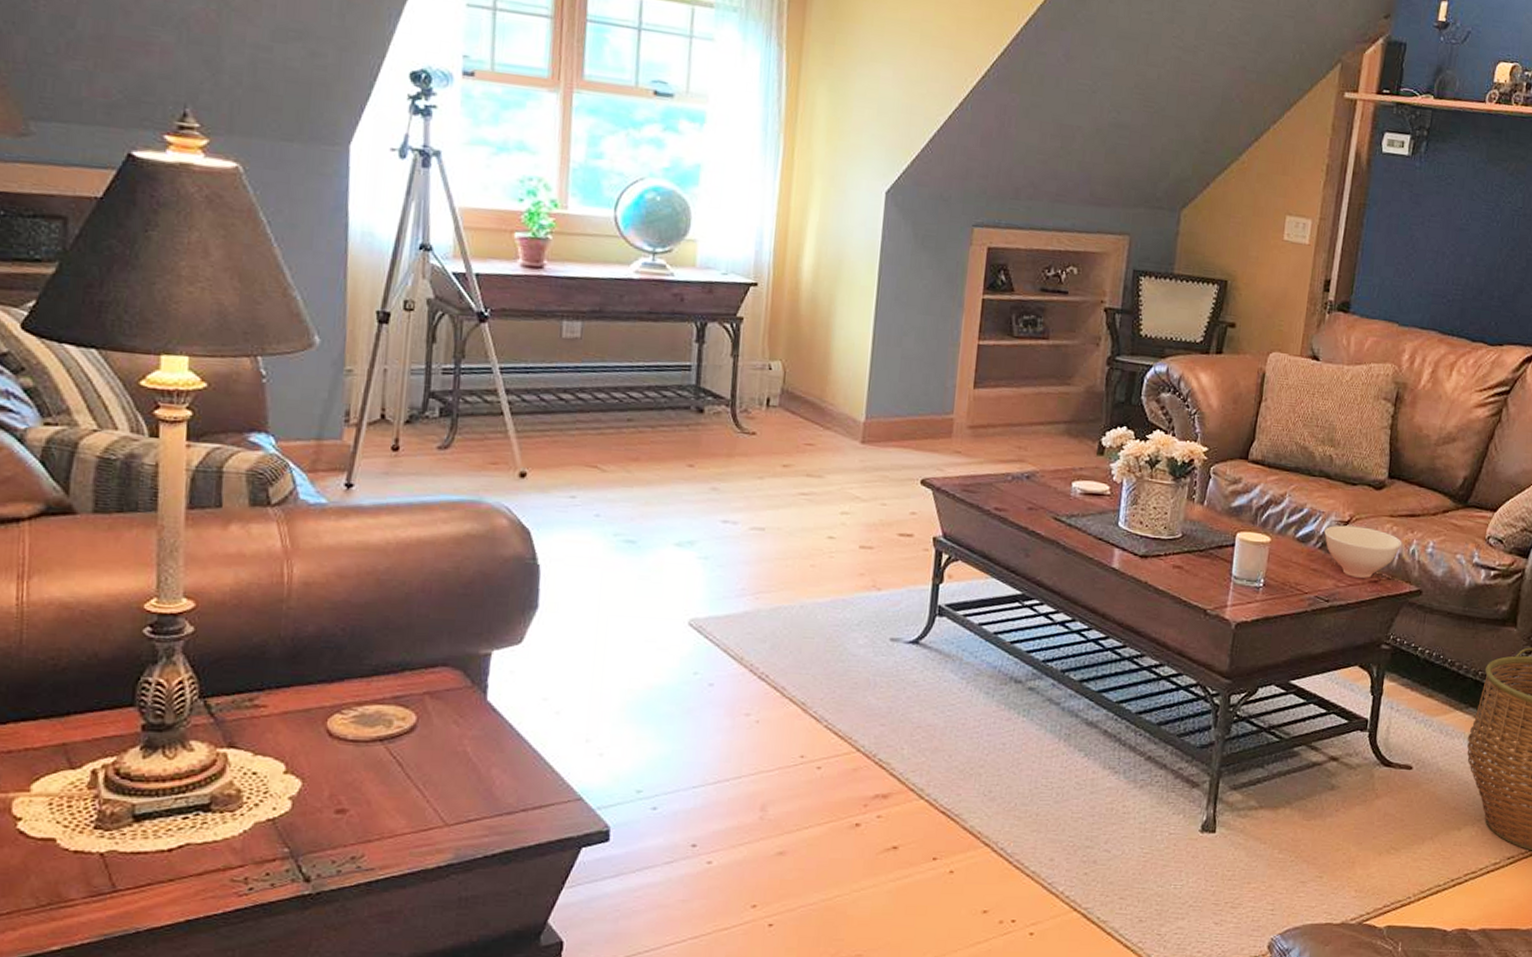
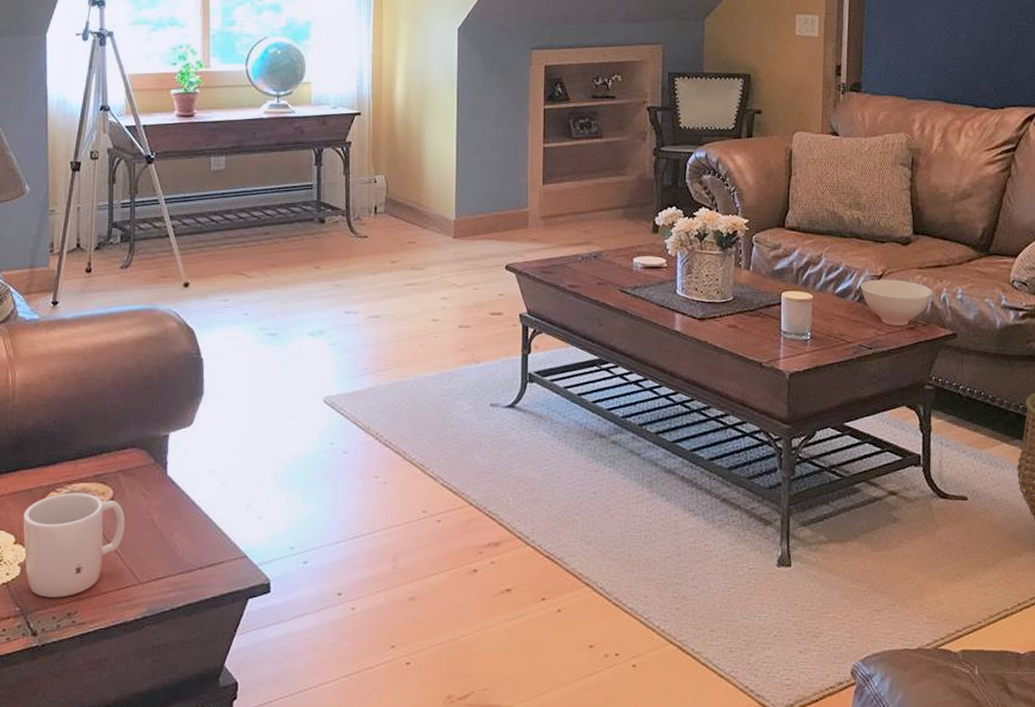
mug: none [296,715,431,839] -> present [23,493,126,598]

